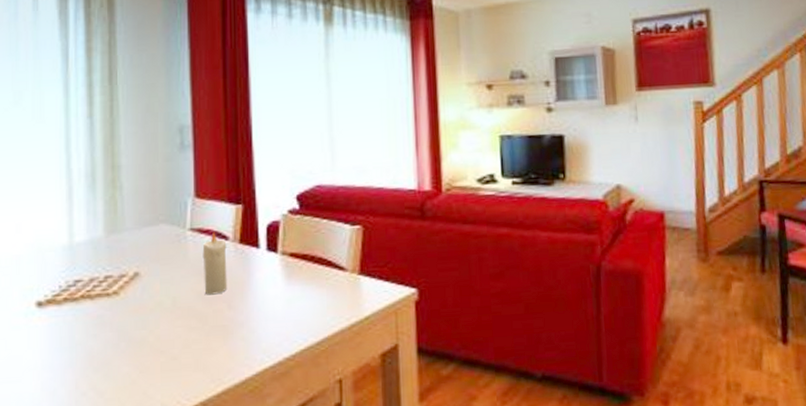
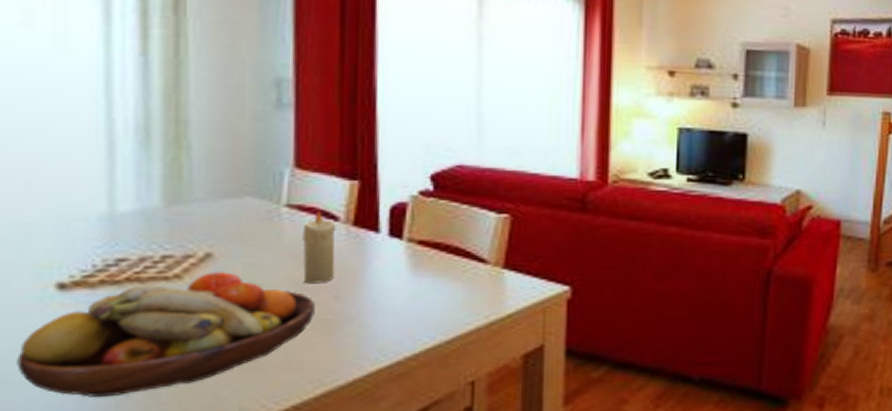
fruit bowl: none [11,286,214,396] -> present [17,270,315,398]

